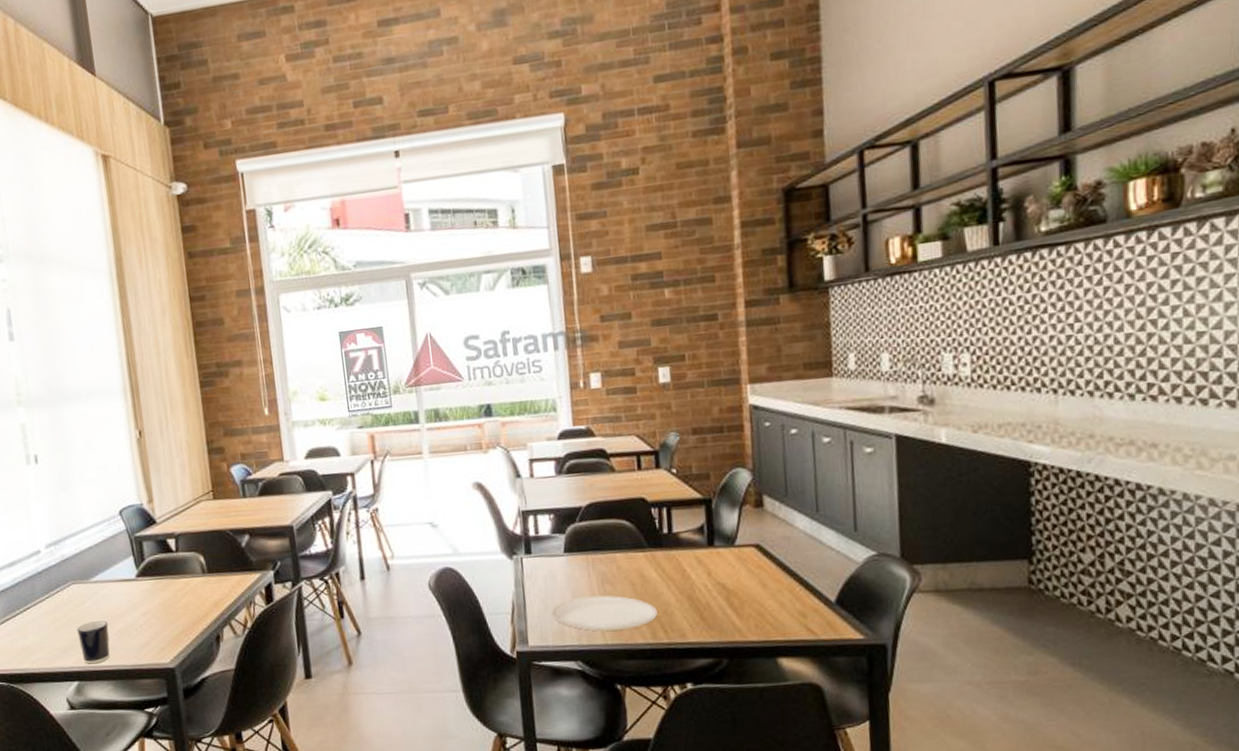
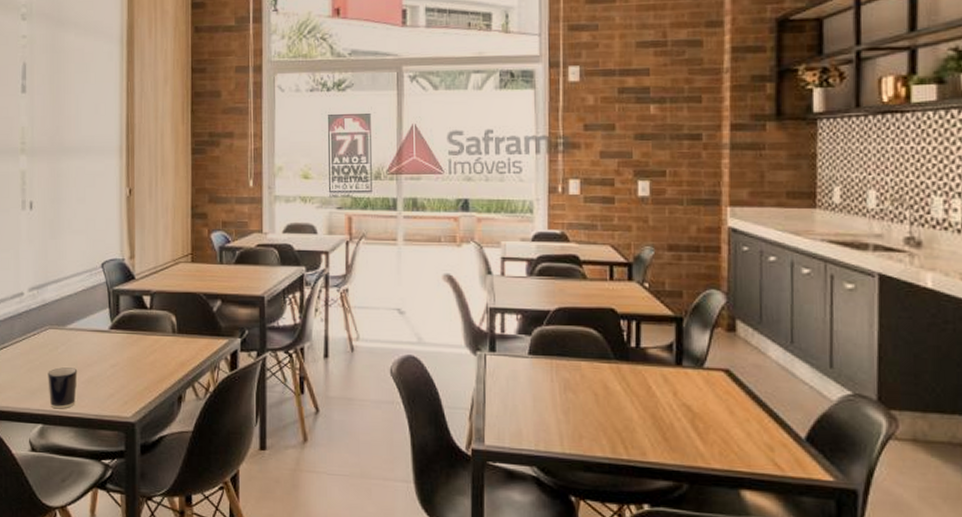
plate: present [551,595,658,631] -> none [511,401,619,441]

